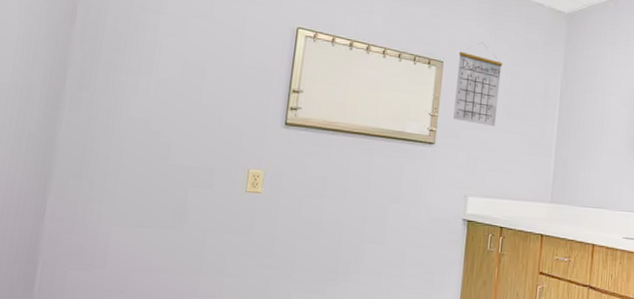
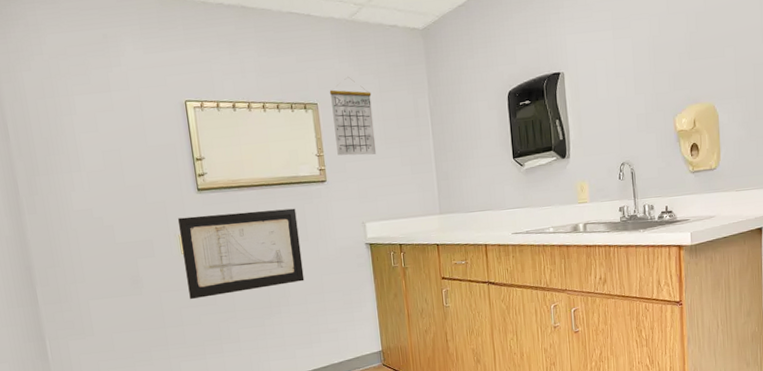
wall art: none [241,150,393,249] -> present [177,208,305,300]

